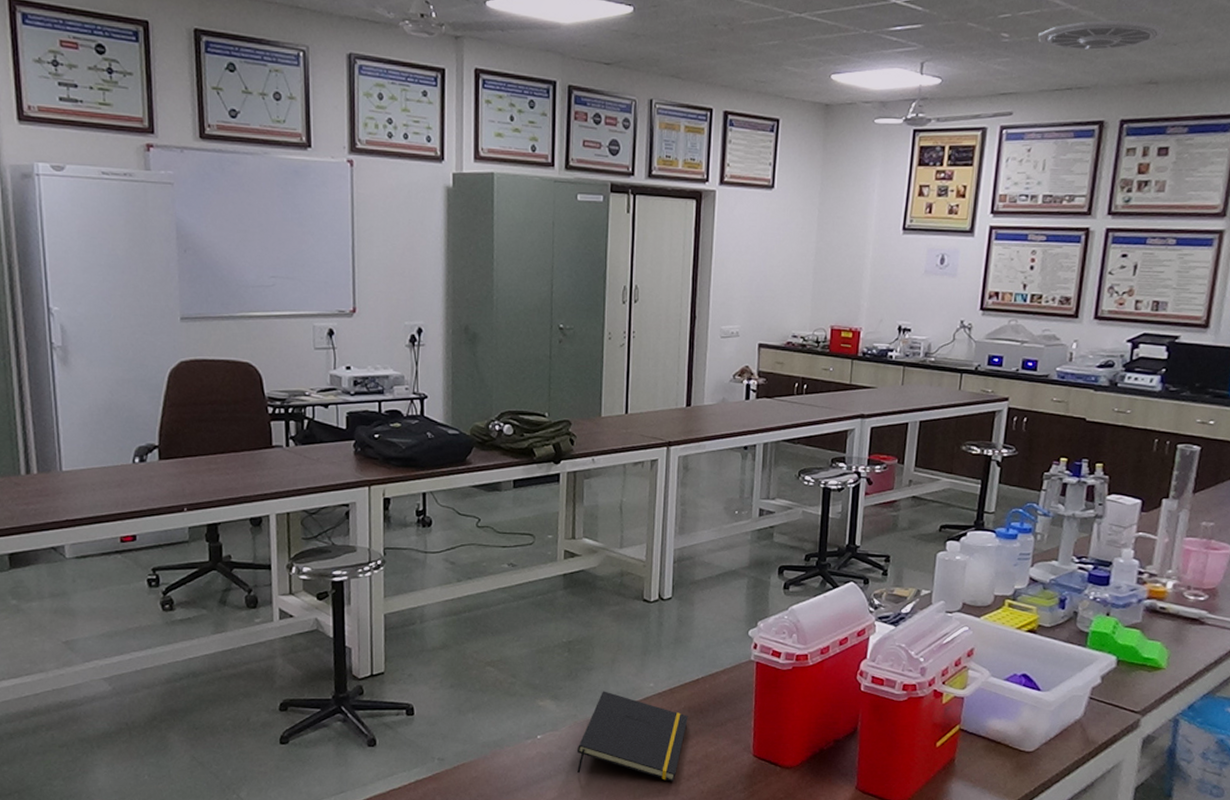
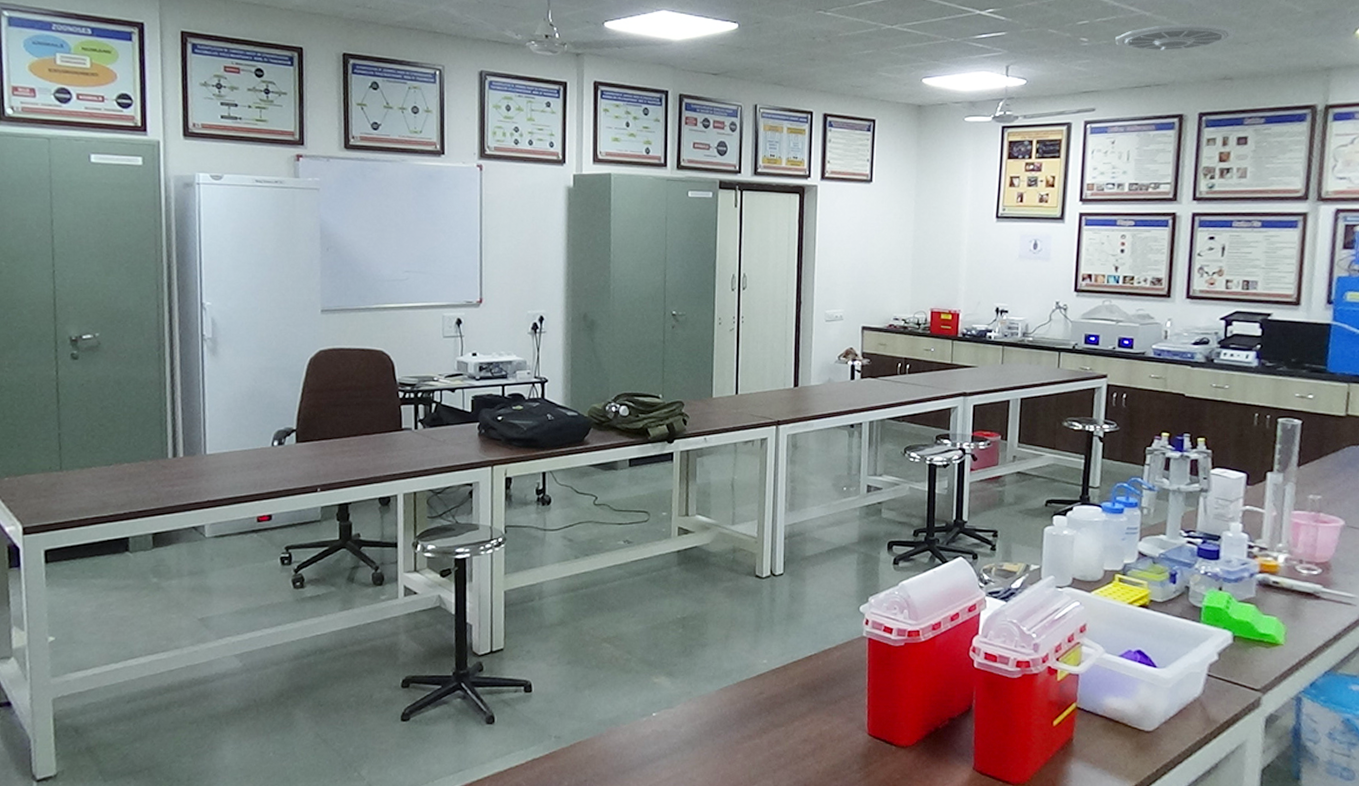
notepad: present [576,691,688,782] -> none [691,667,802,761]

